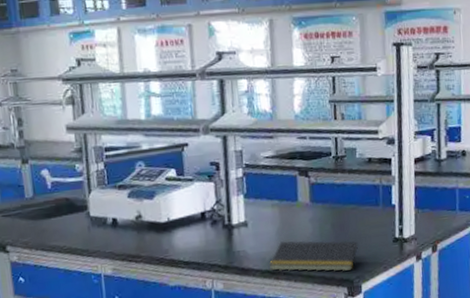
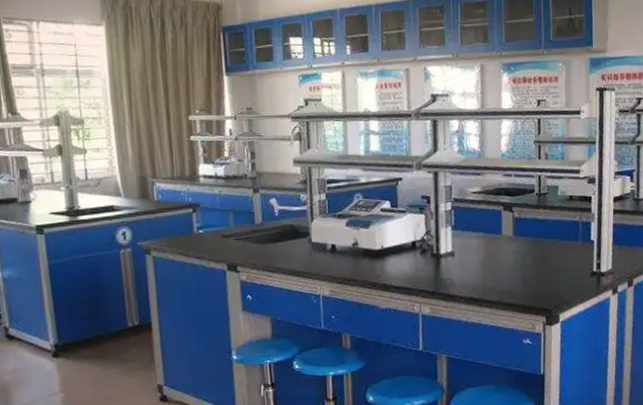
notepad: present [269,240,359,272] -> none [473,271,558,302]

